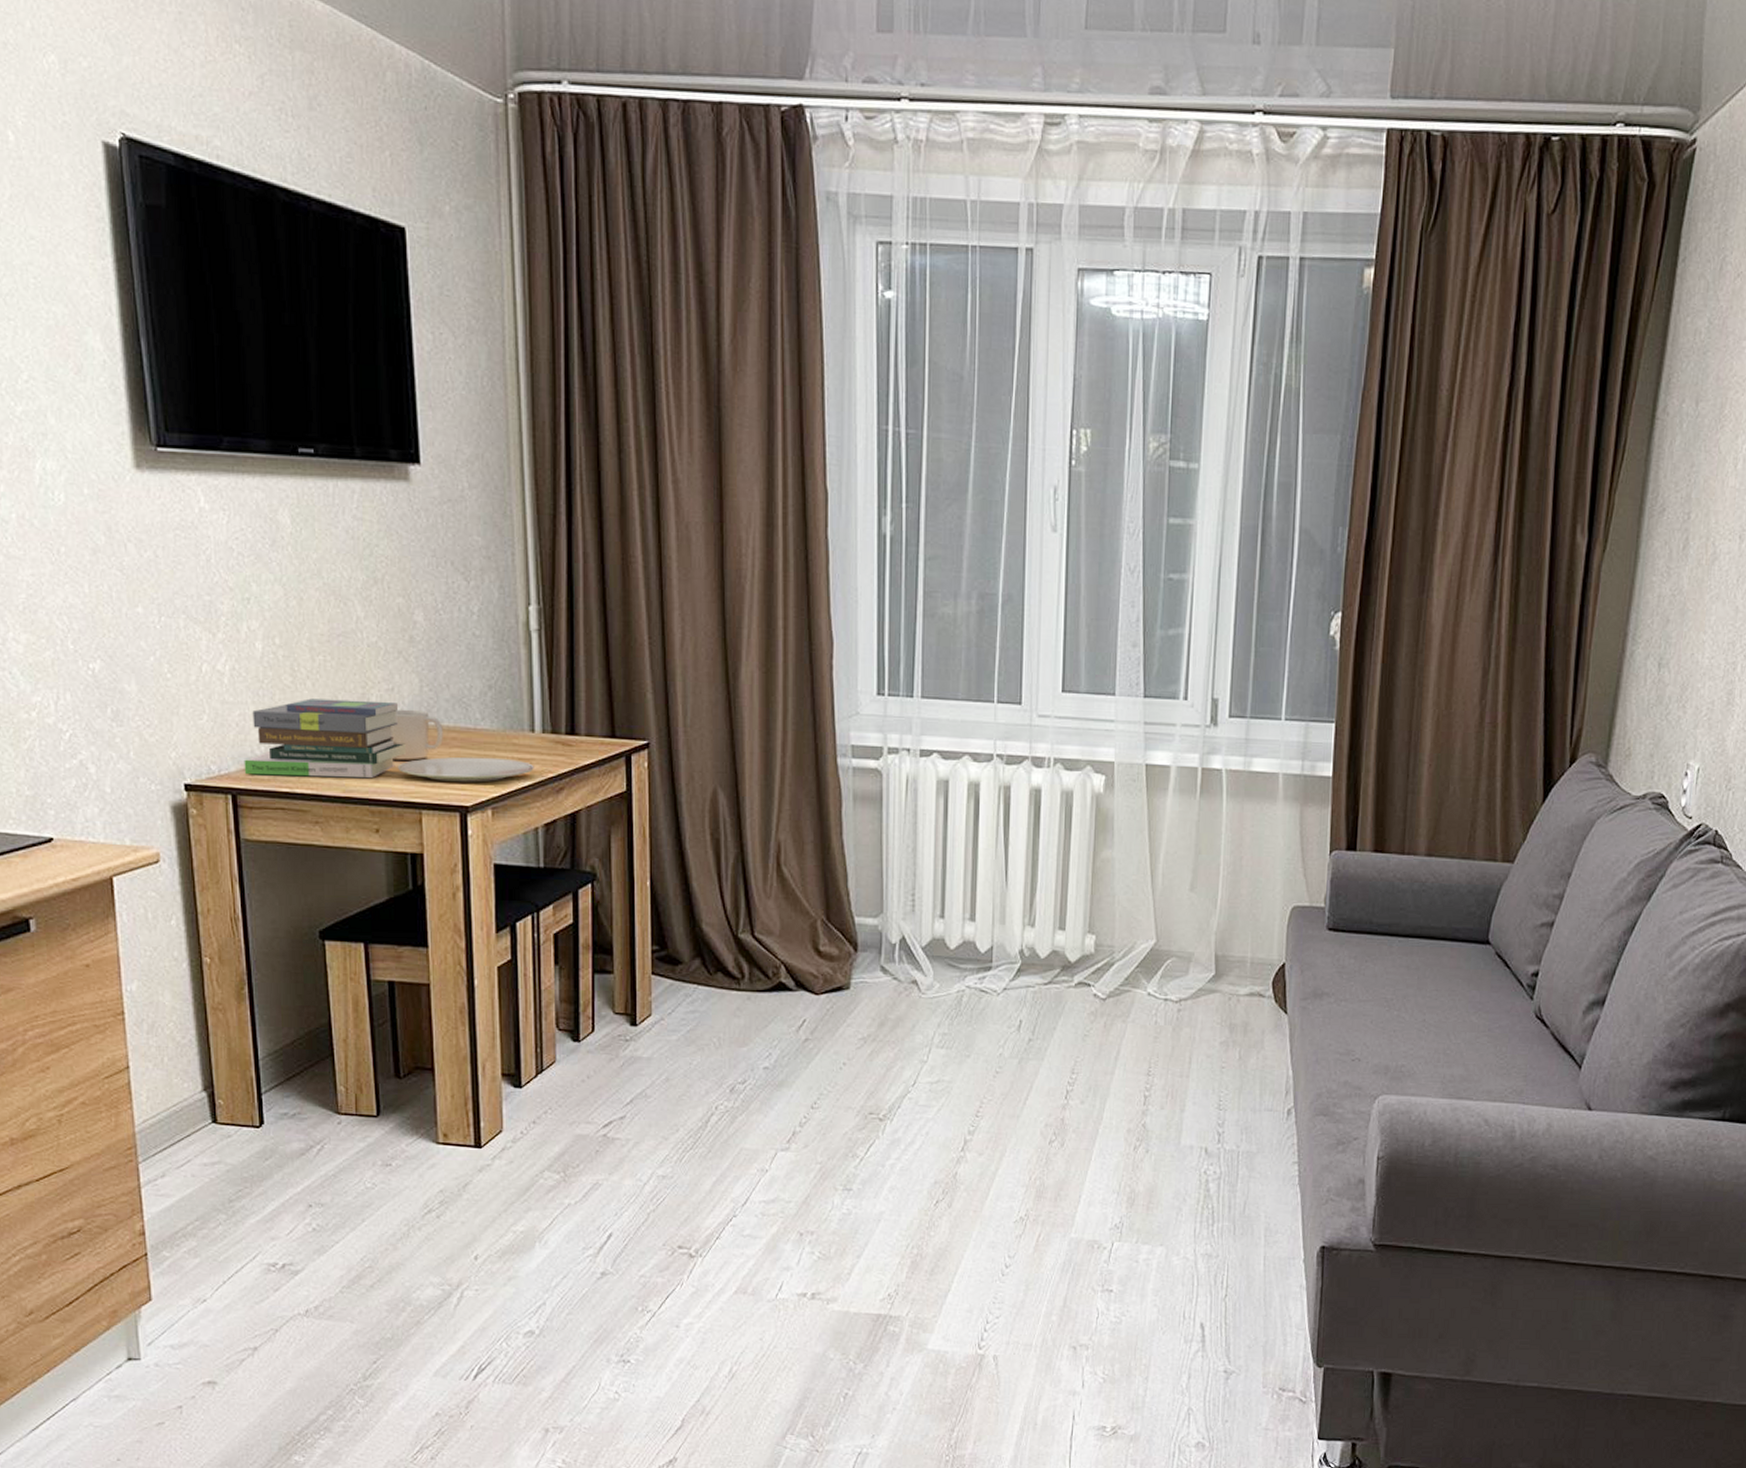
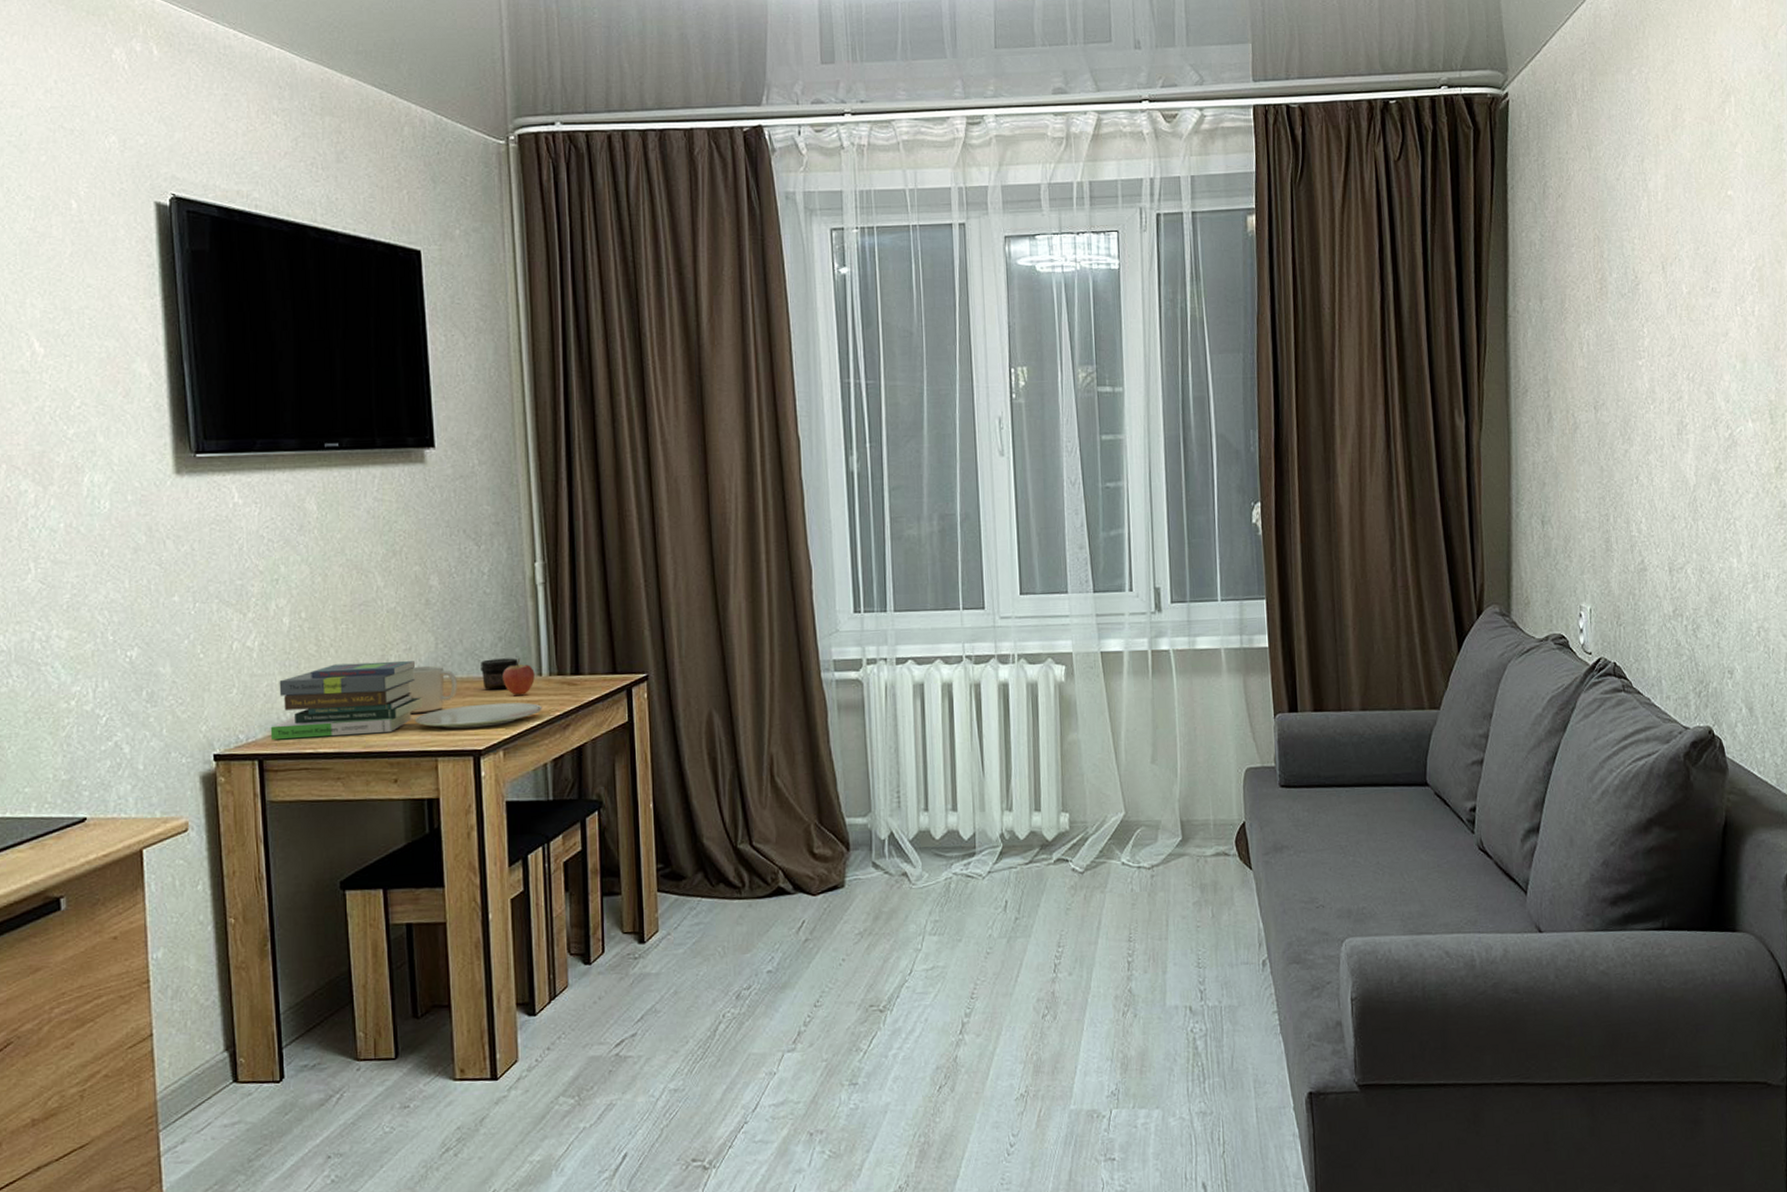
jar: none [469,709,509,743] -> present [481,658,518,690]
fruit: none [492,710,527,751] -> present [502,657,535,695]

